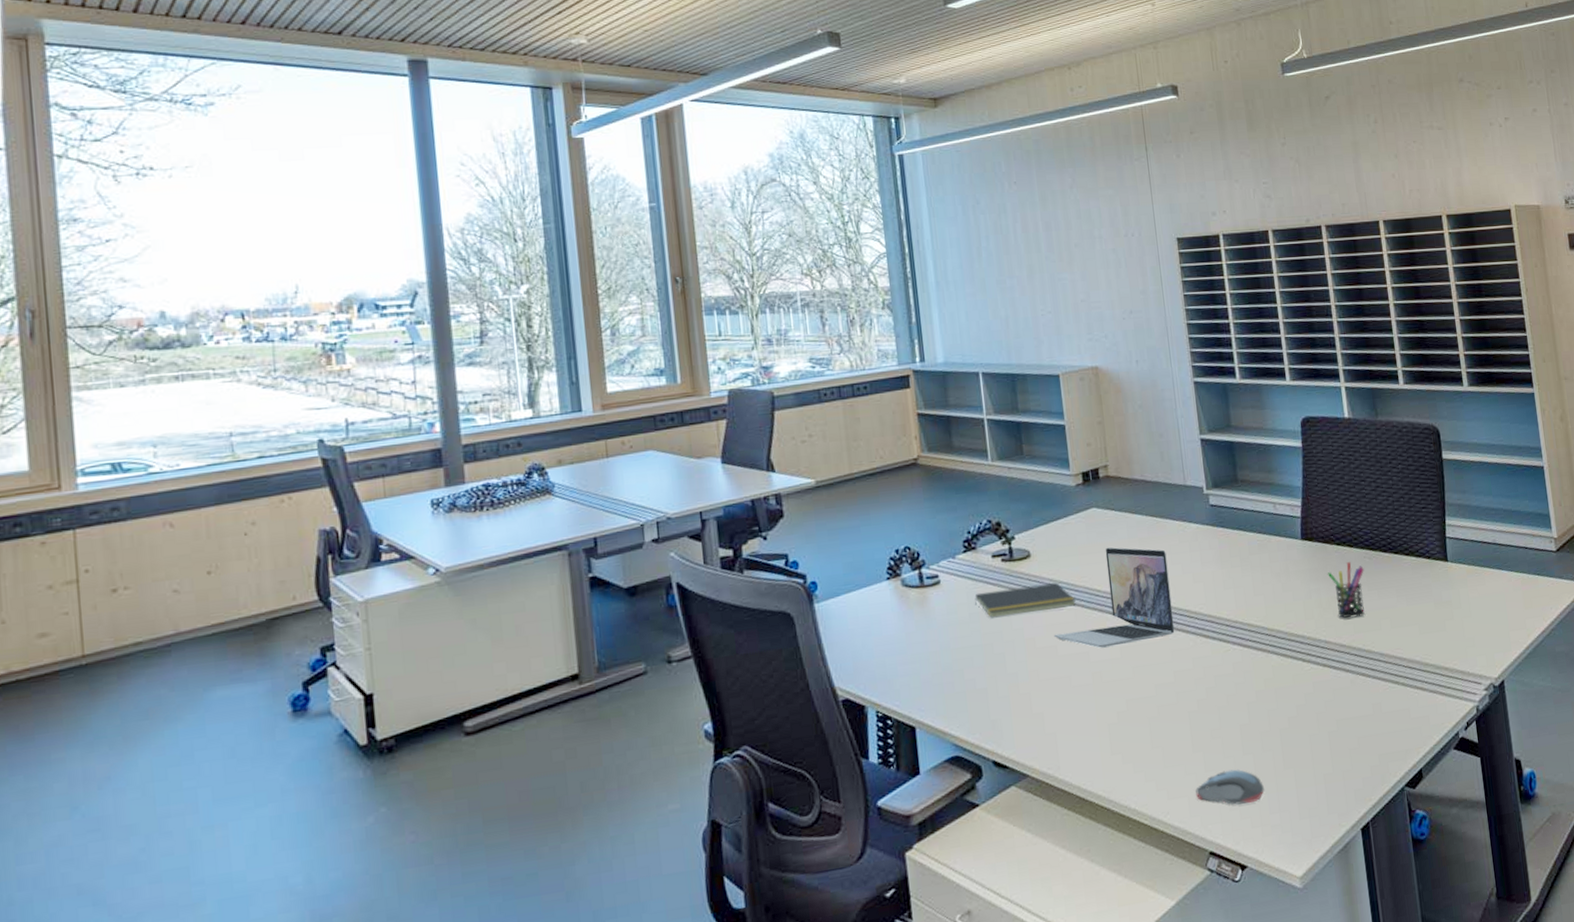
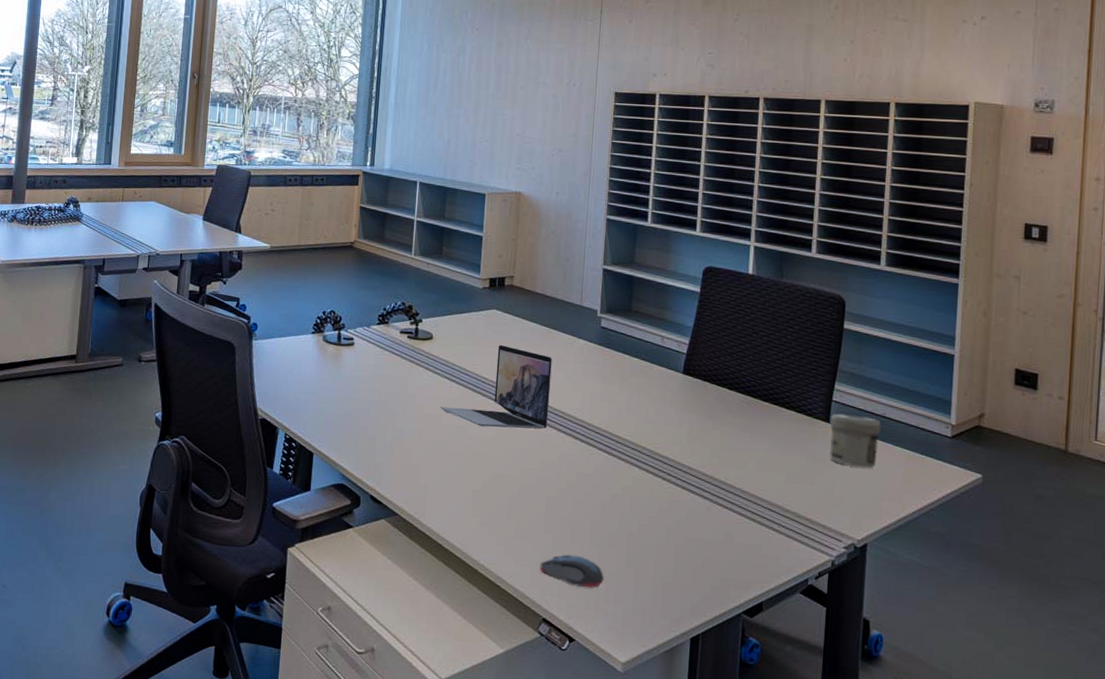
notepad: present [975,582,1076,618] -> none [379,359,465,387]
pen holder: present [1327,562,1365,618] -> none [702,402,740,454]
jar: none [1448,547,1497,603] -> present [829,413,881,468]

